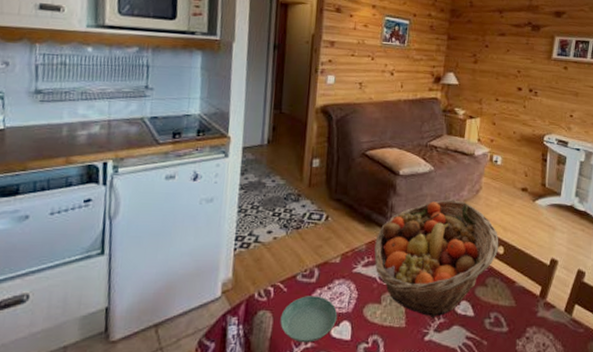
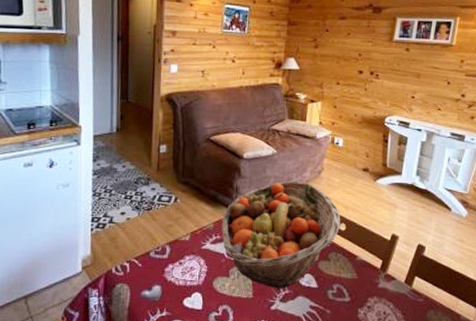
saucer: present [280,296,338,343] -> none [136,270,189,312]

